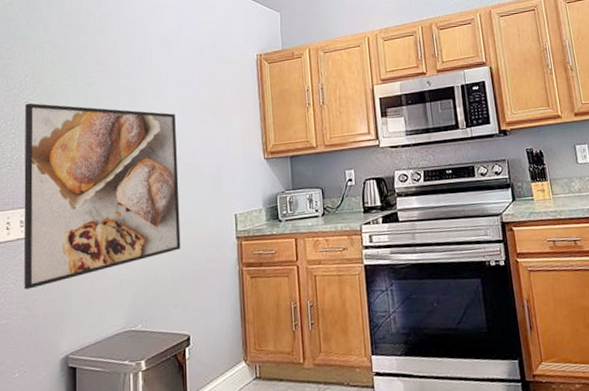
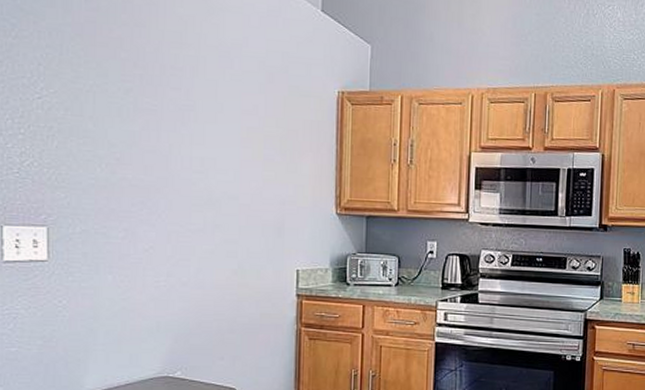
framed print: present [23,103,181,290] -> none [38,99,233,318]

